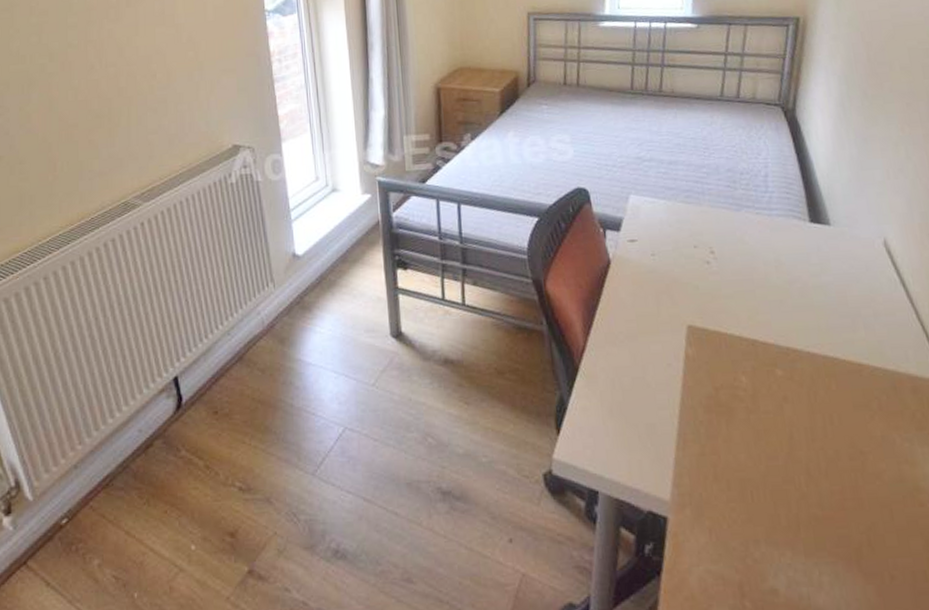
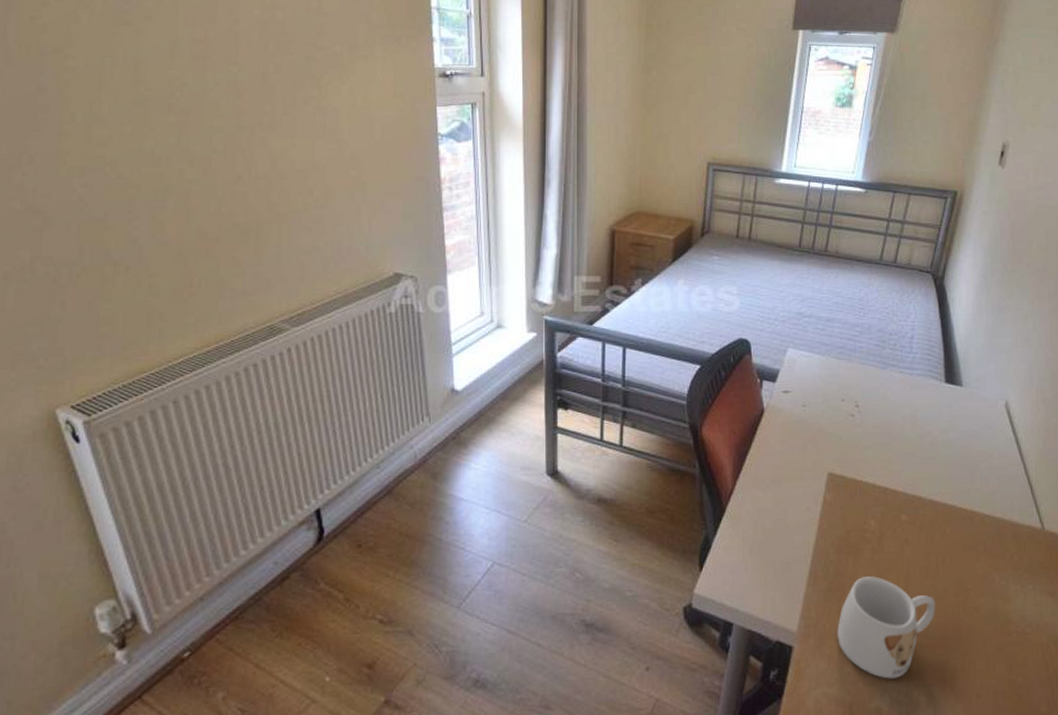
mug: none [715,439,829,556] -> present [837,576,935,679]

